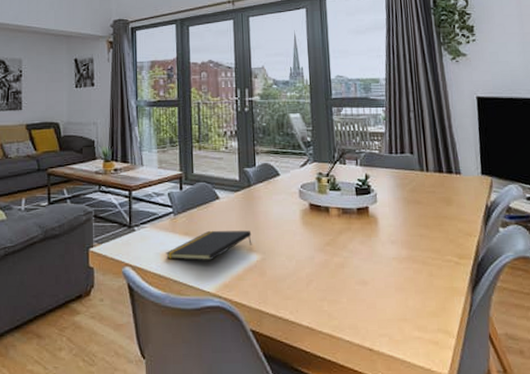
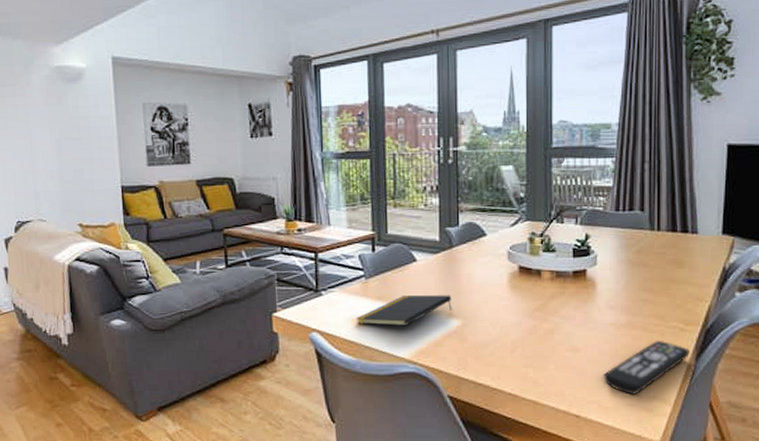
remote control: none [390,274,466,327] -> present [602,341,690,395]

